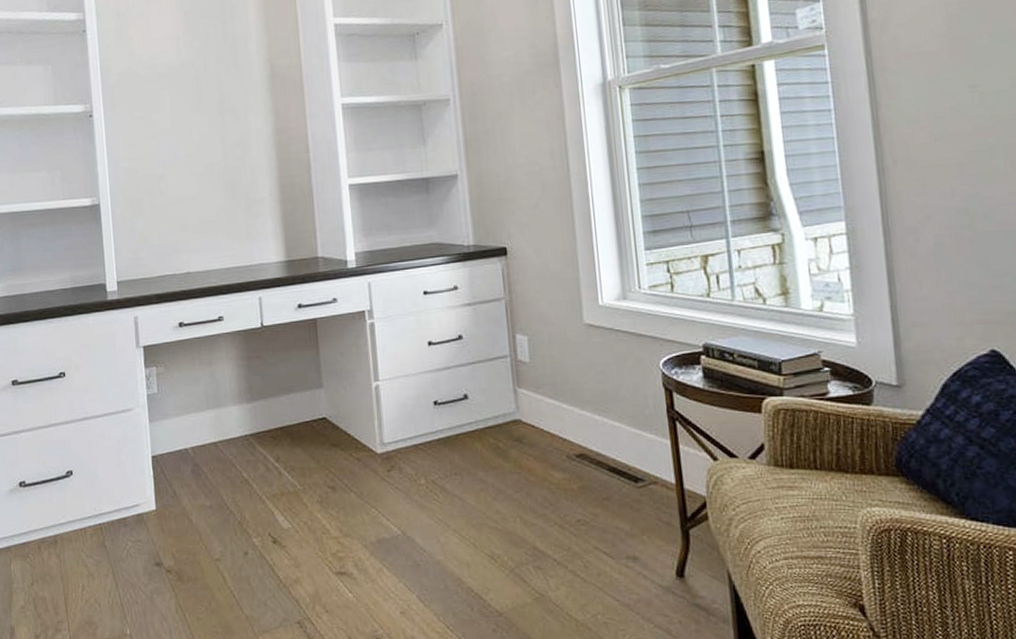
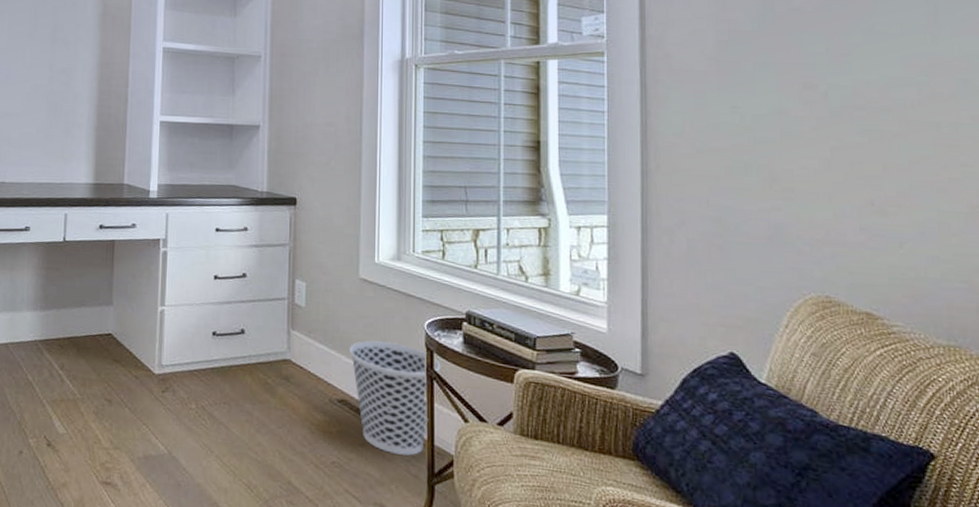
wastebasket: none [582,387,683,503] -> present [349,340,441,456]

